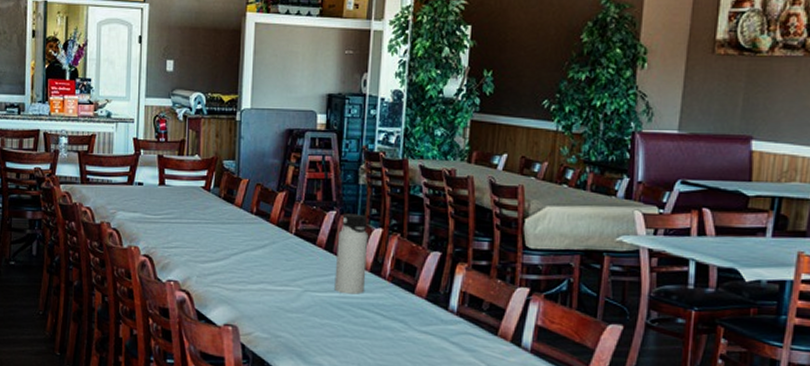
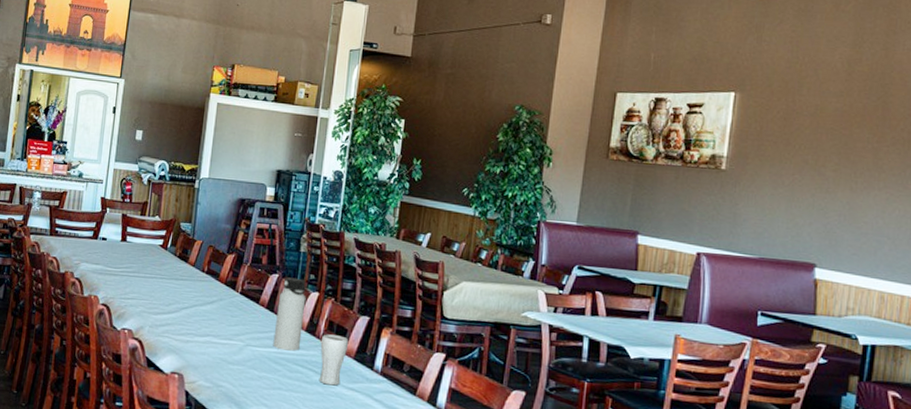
drinking glass: none [387,274,419,330] -> present [319,334,349,386]

